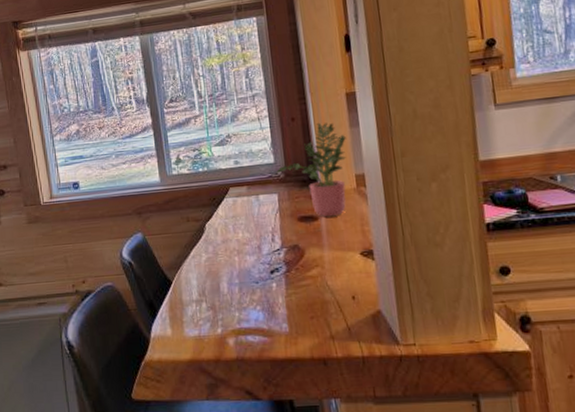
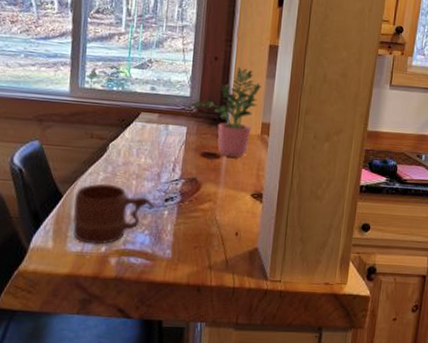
mug: none [183,264,263,327] -> present [72,183,155,245]

